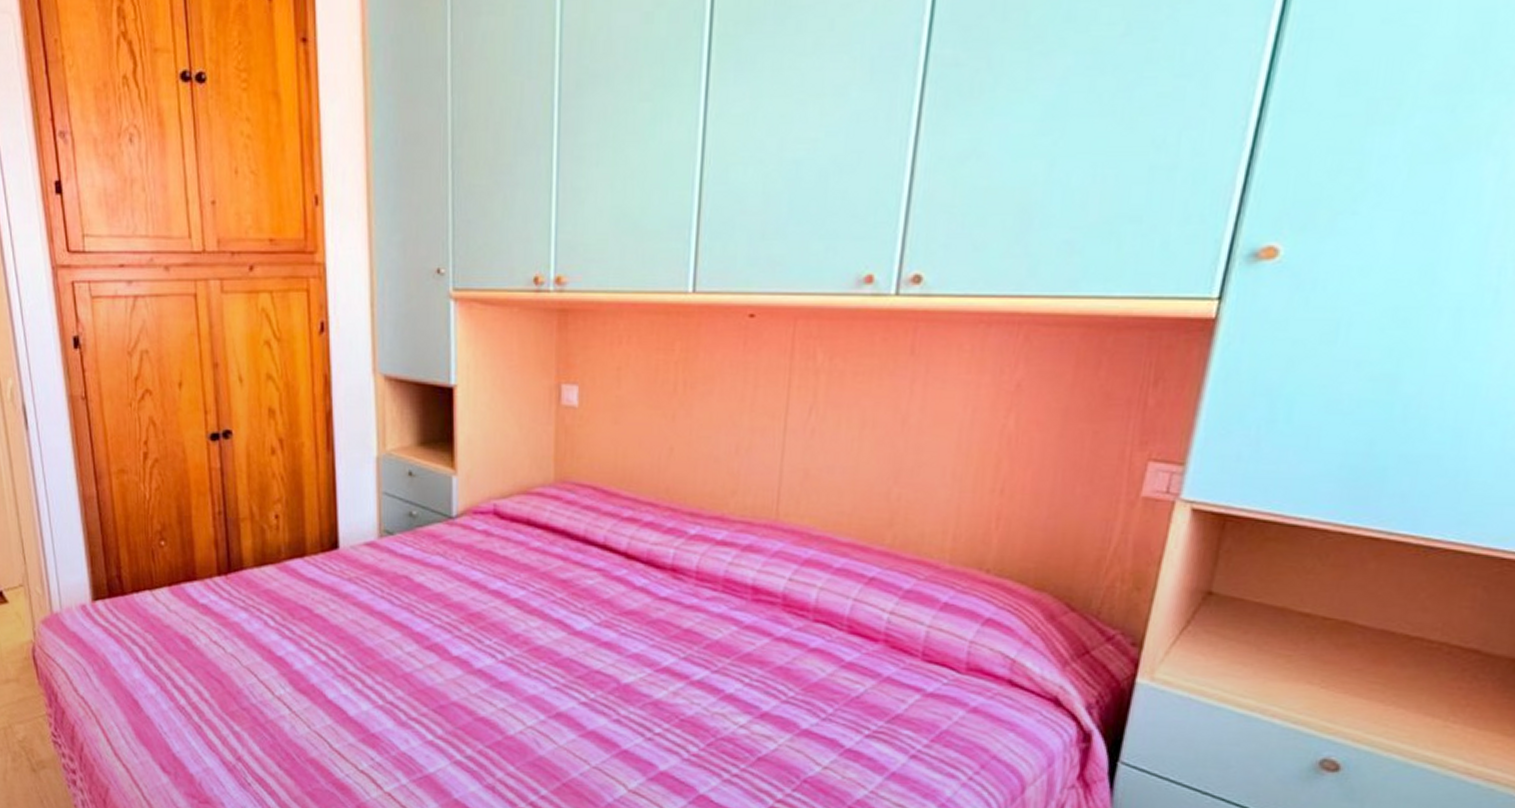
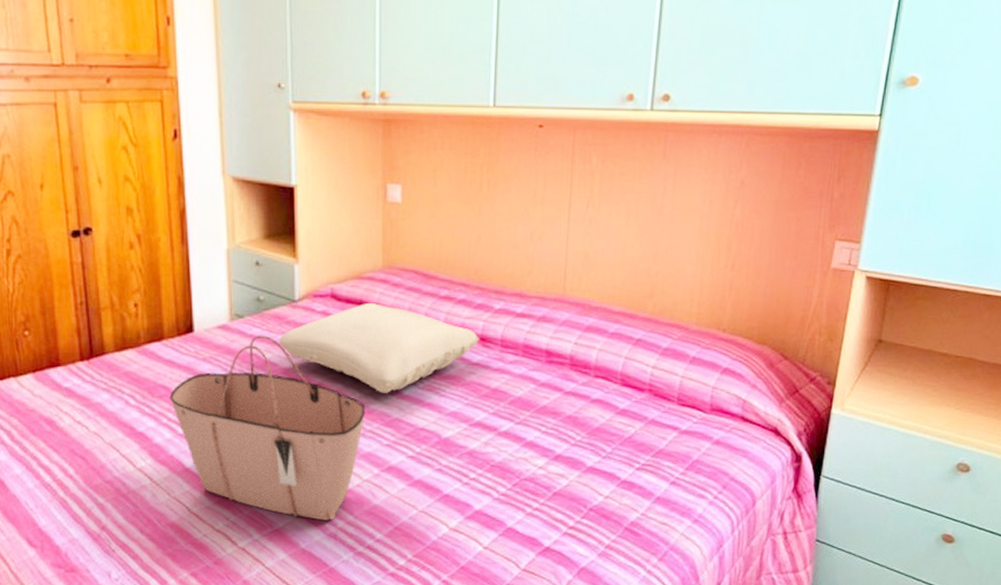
tote bag: none [312,555,531,770] -> present [170,335,366,521]
pillow: none [432,522,669,628] -> present [278,302,479,393]

